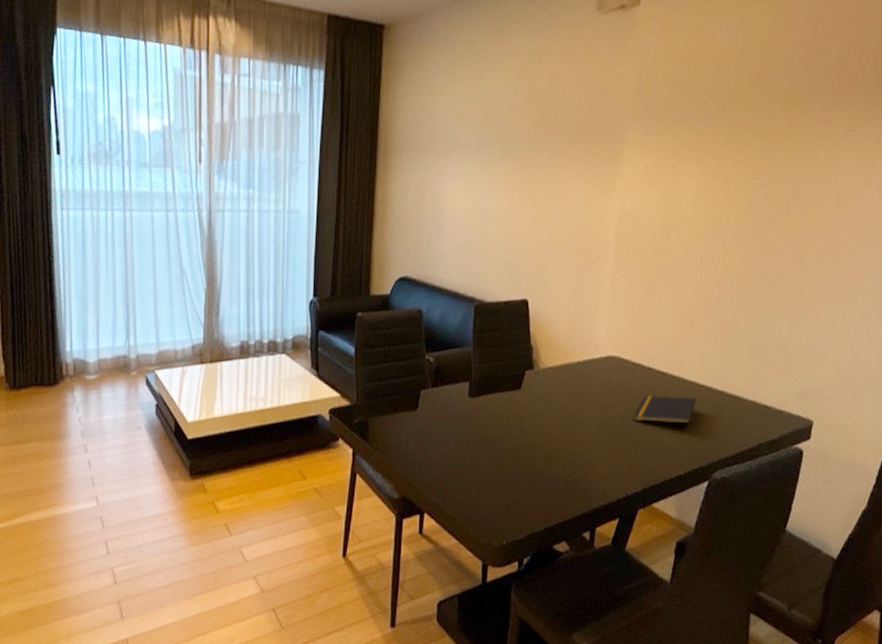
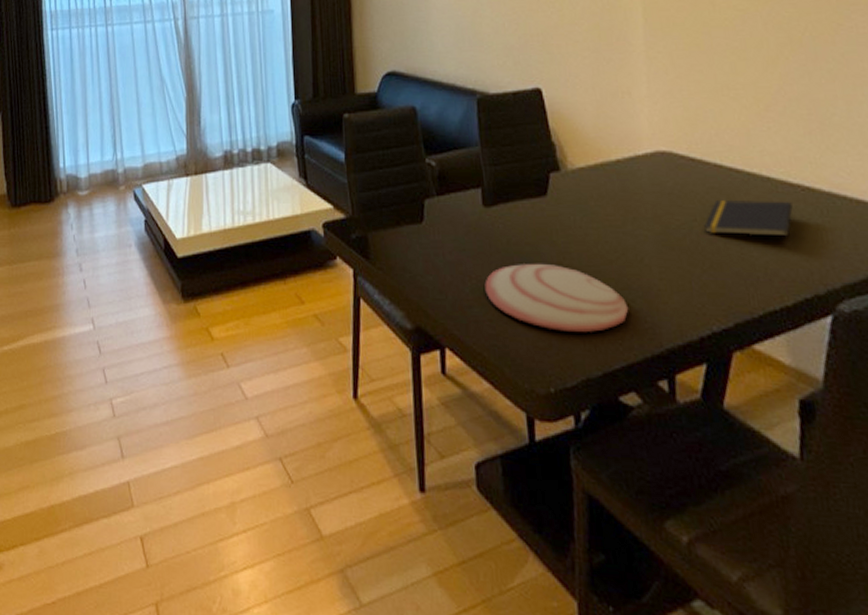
plate: none [462,443,570,497] -> present [485,263,629,332]

